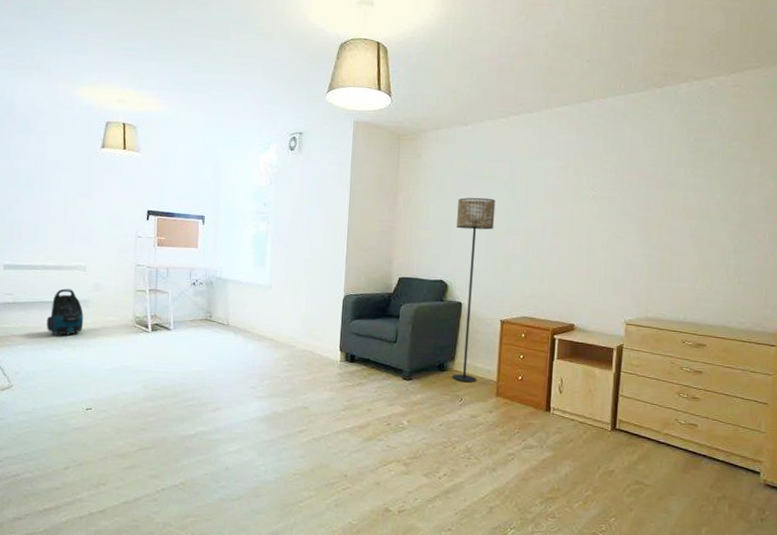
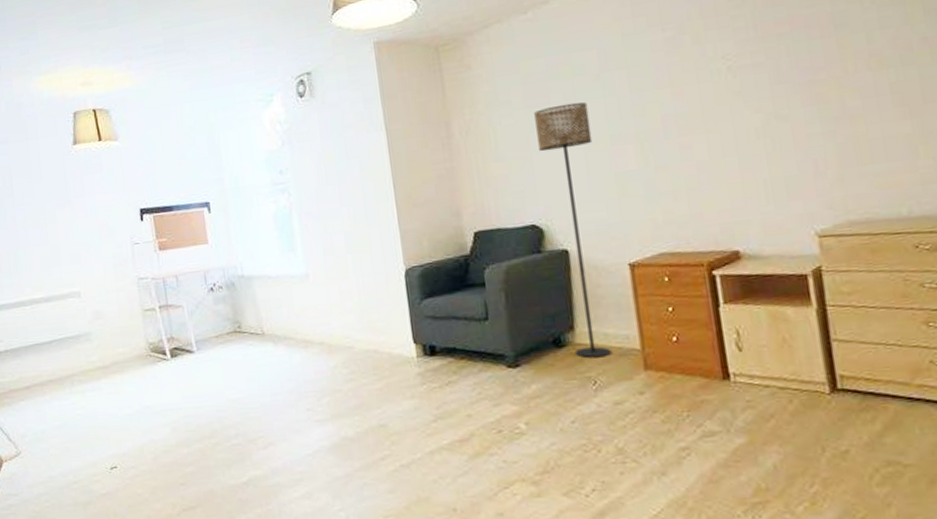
vacuum cleaner: present [46,288,84,336] -> none [46,322,90,382]

